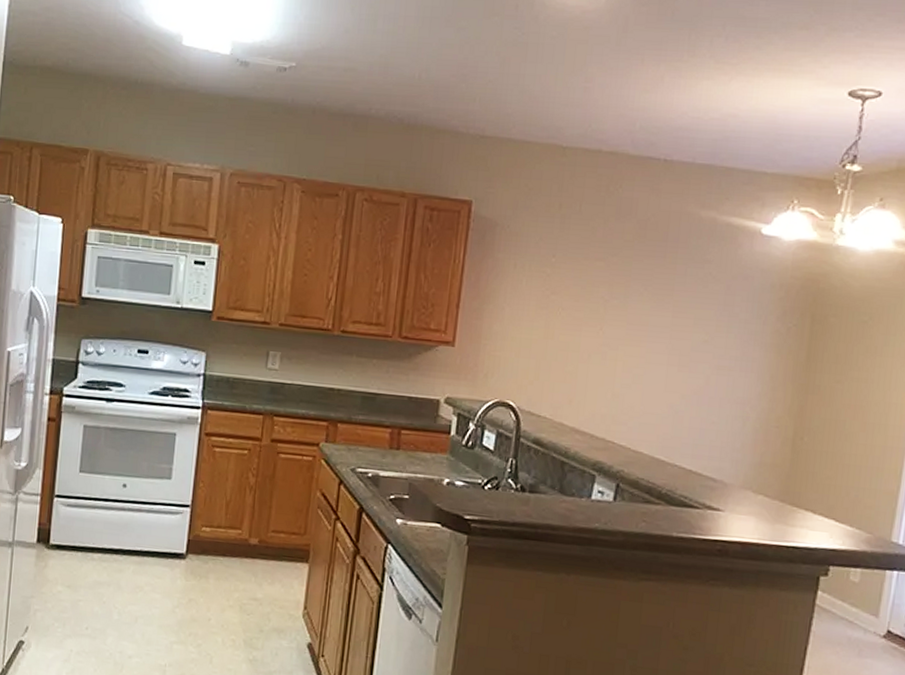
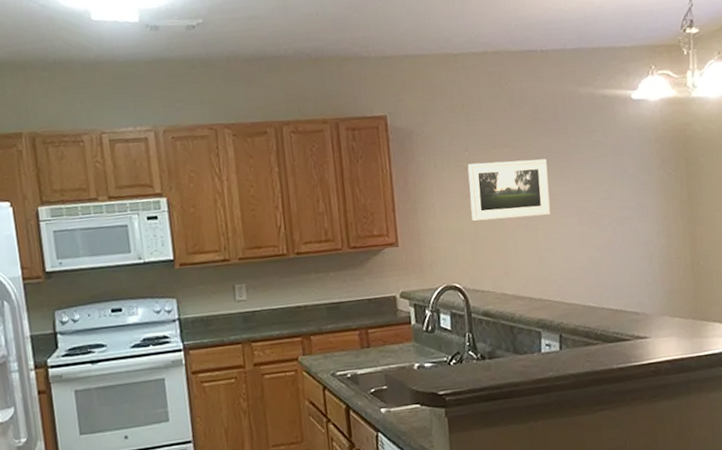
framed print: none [543,271,644,347] -> present [467,158,551,222]

